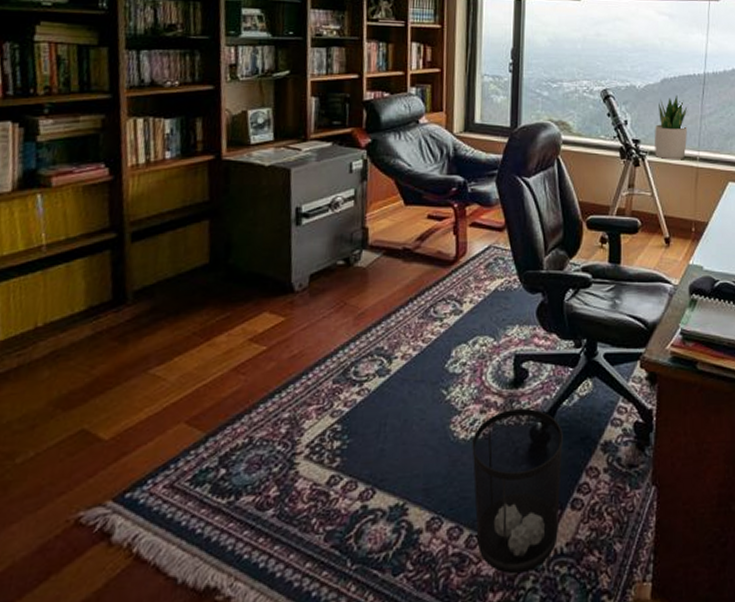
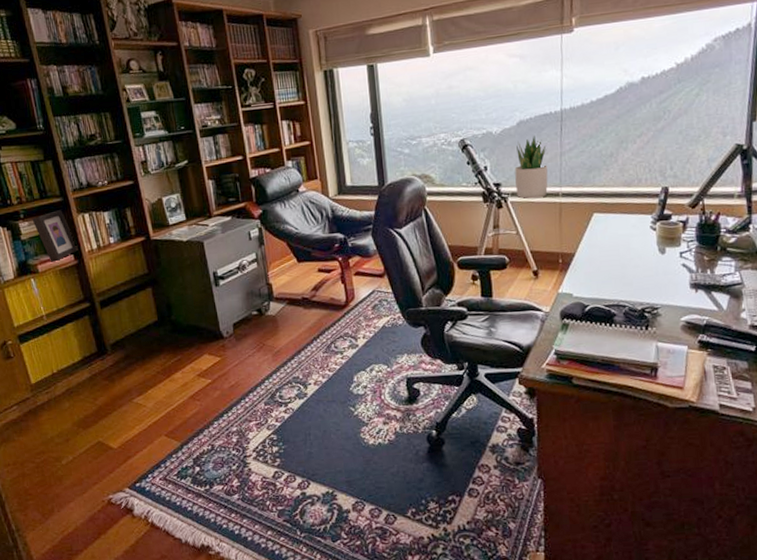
picture frame: none [60,109,118,175] -> present [32,210,79,262]
waste bin: present [472,407,563,574] -> none [380,419,460,543]

